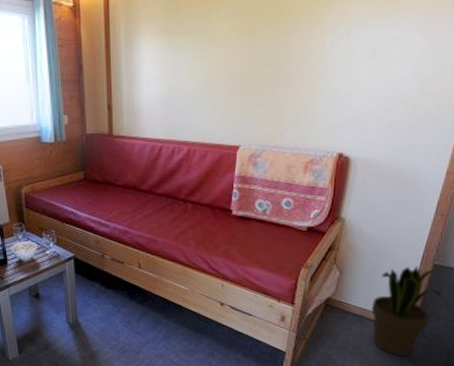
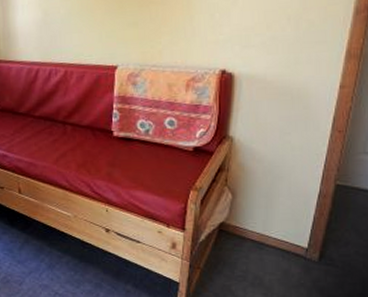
potted plant: present [372,266,443,356] -> none [271,186,349,287]

